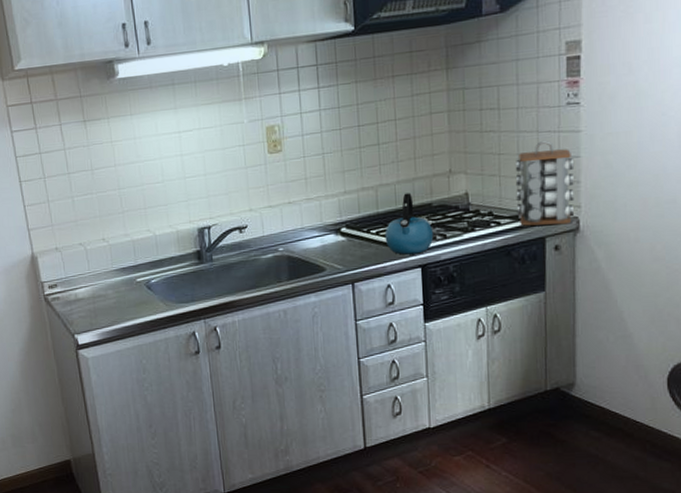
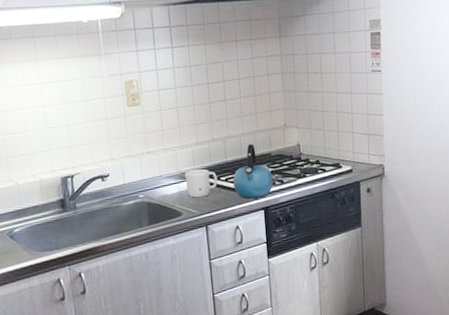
mug: none [329,220,367,253] -> present [184,168,218,198]
spice rack: present [515,141,575,226] -> none [335,101,380,173]

